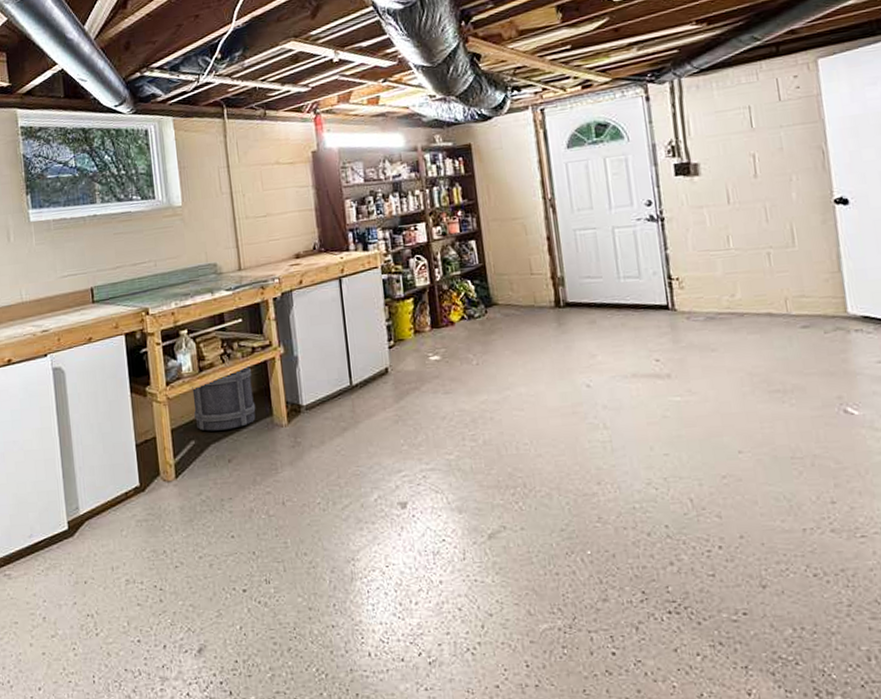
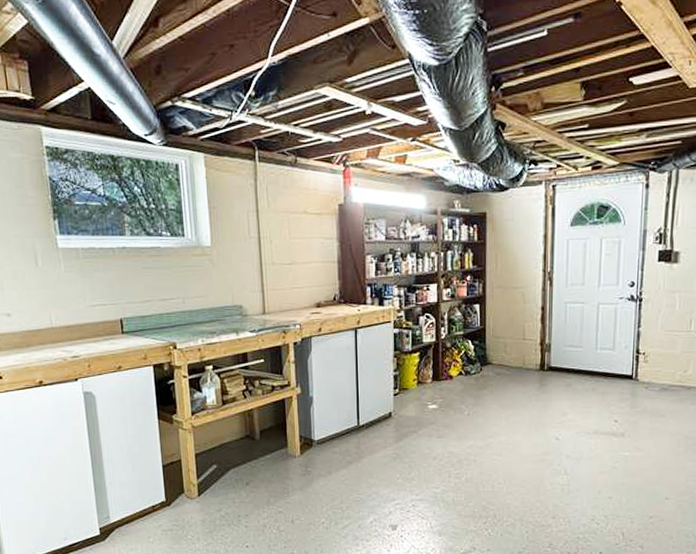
bucket: present [192,366,256,431] -> none [215,403,273,458]

